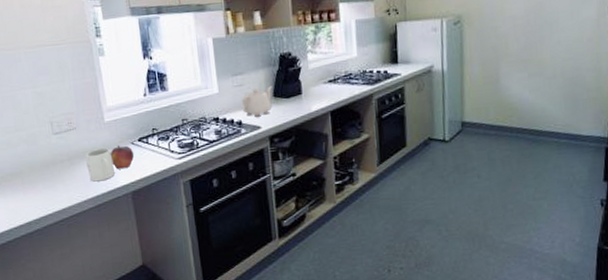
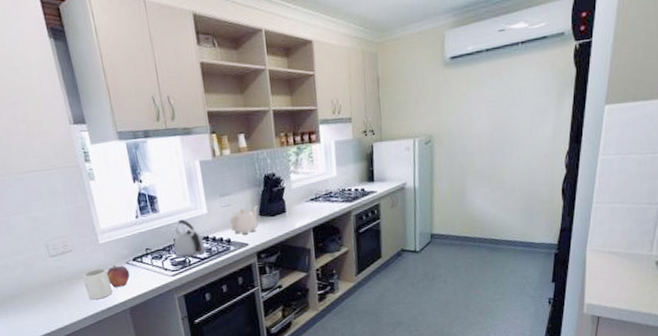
kettle: none [181,98,215,140] -> present [173,219,206,259]

